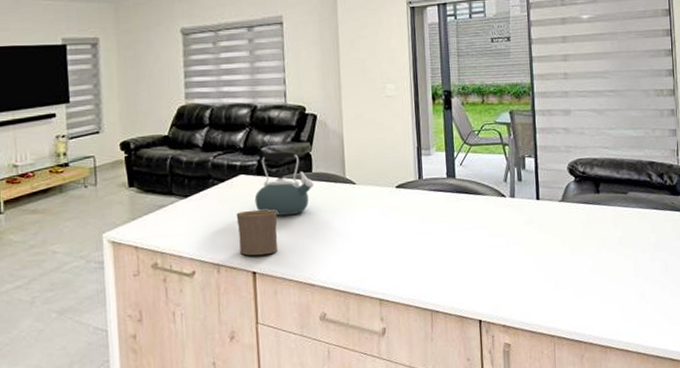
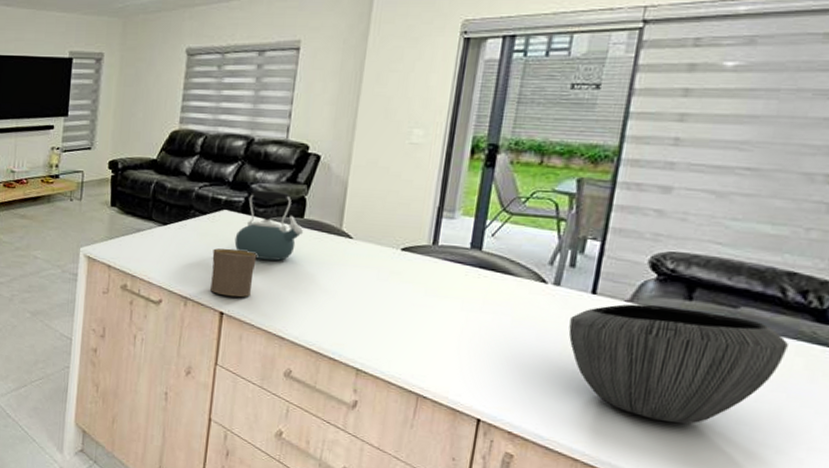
bowl: none [527,199,661,290] -> present [568,303,788,424]

